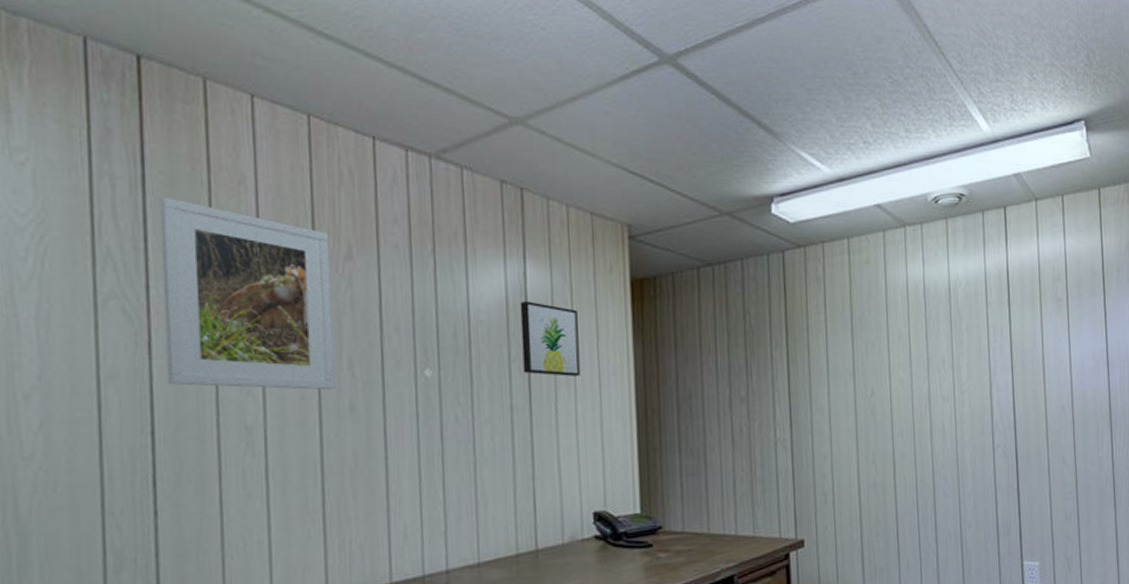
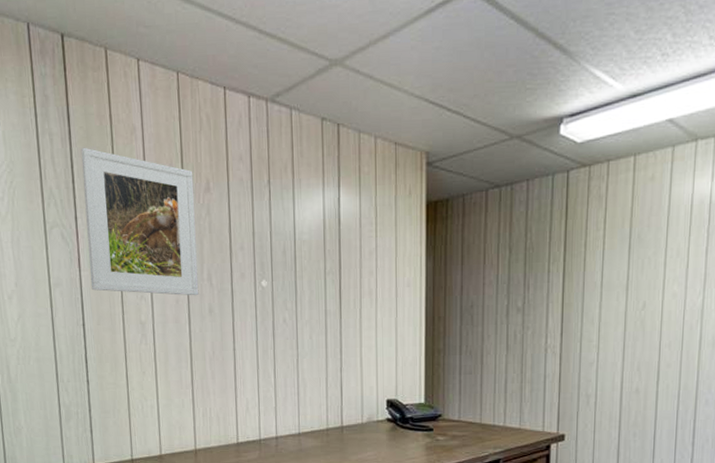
wall art: present [520,301,581,377] -> none [334,223,381,288]

